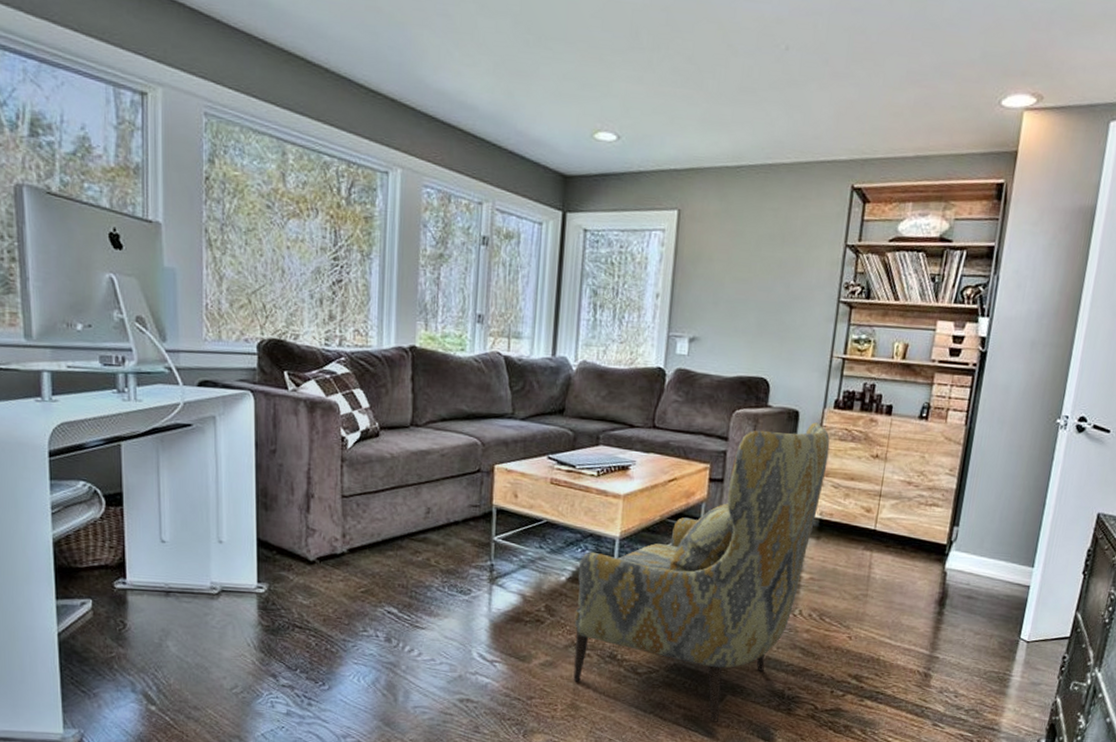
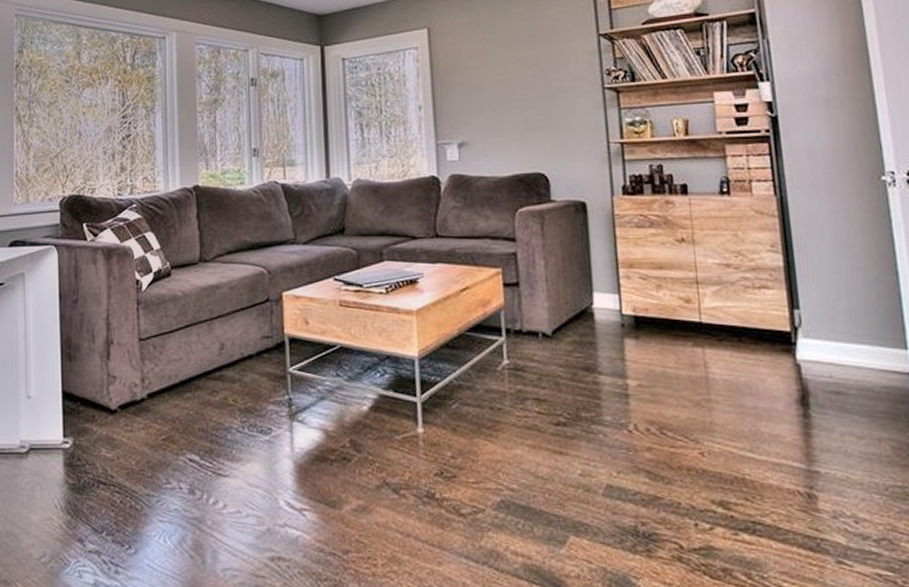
armchair: present [573,422,830,722] -> none [379,212,630,572]

